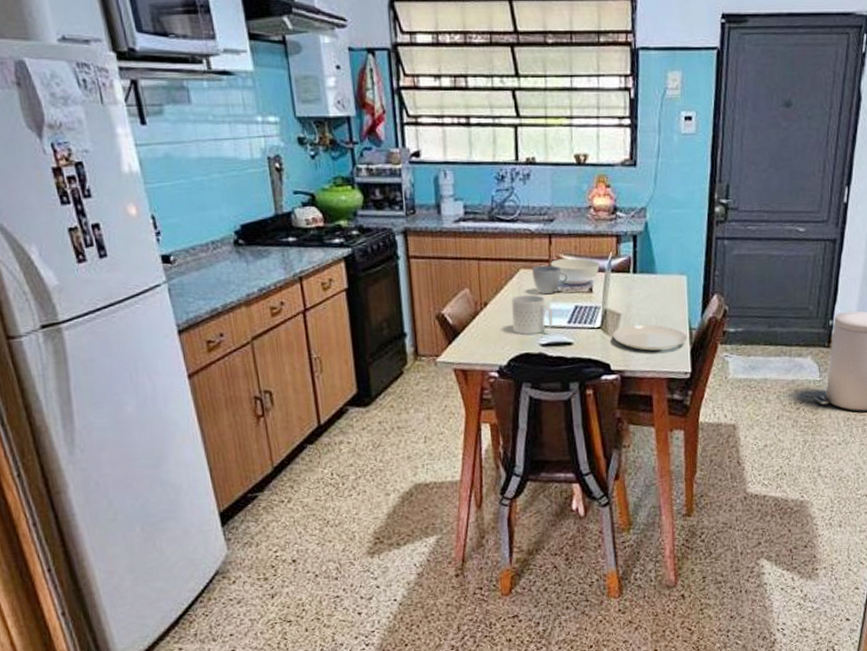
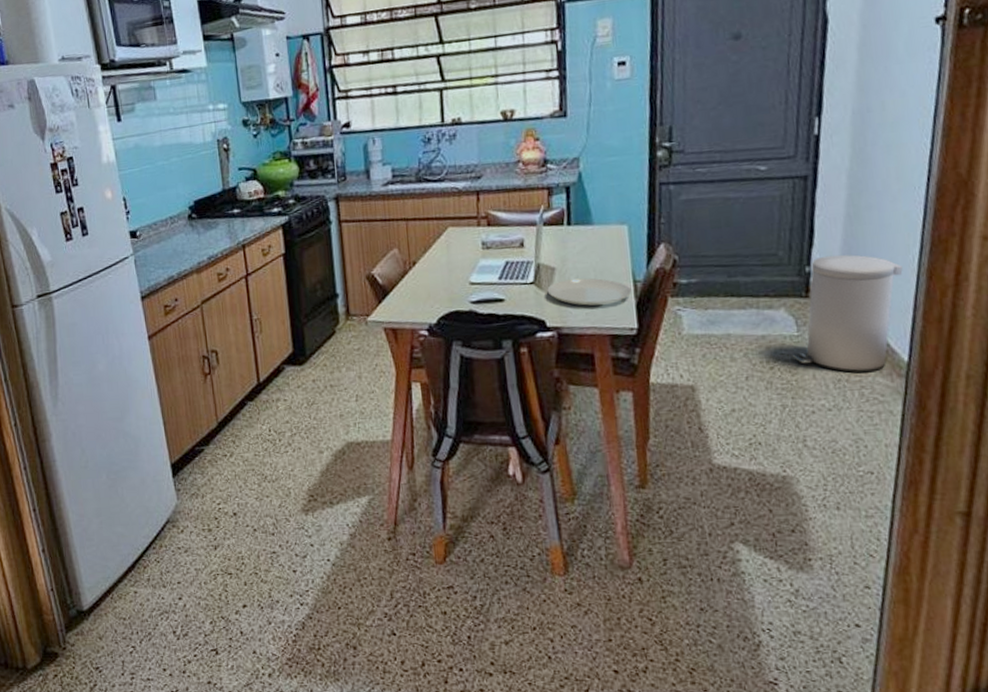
mug: present [511,294,553,335] -> none [440,251,483,292]
cup: present [532,265,568,295] -> none [461,221,497,252]
bowl: present [550,258,600,286] -> none [478,213,531,241]

